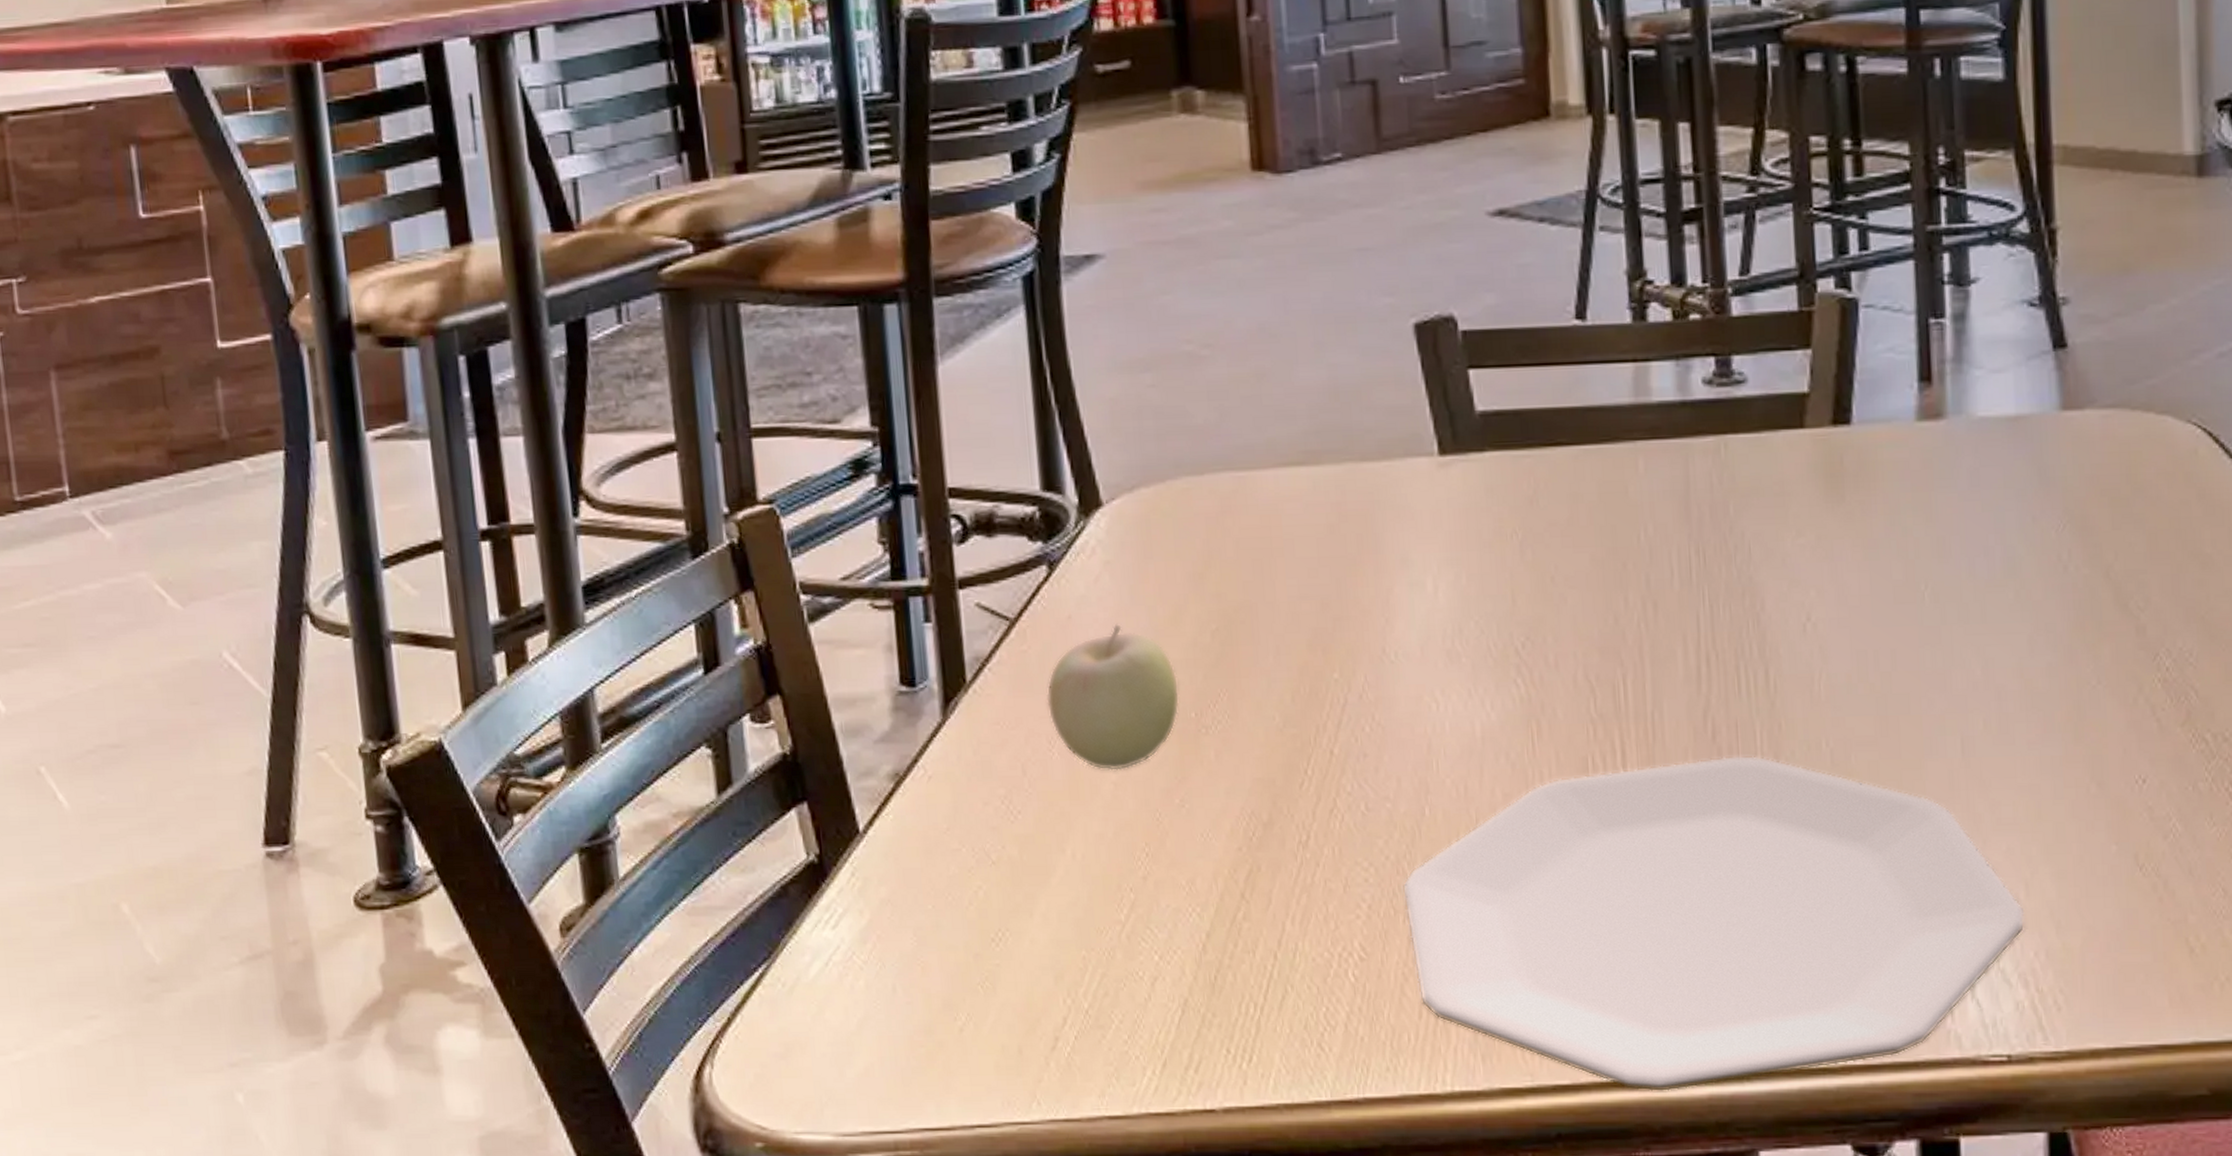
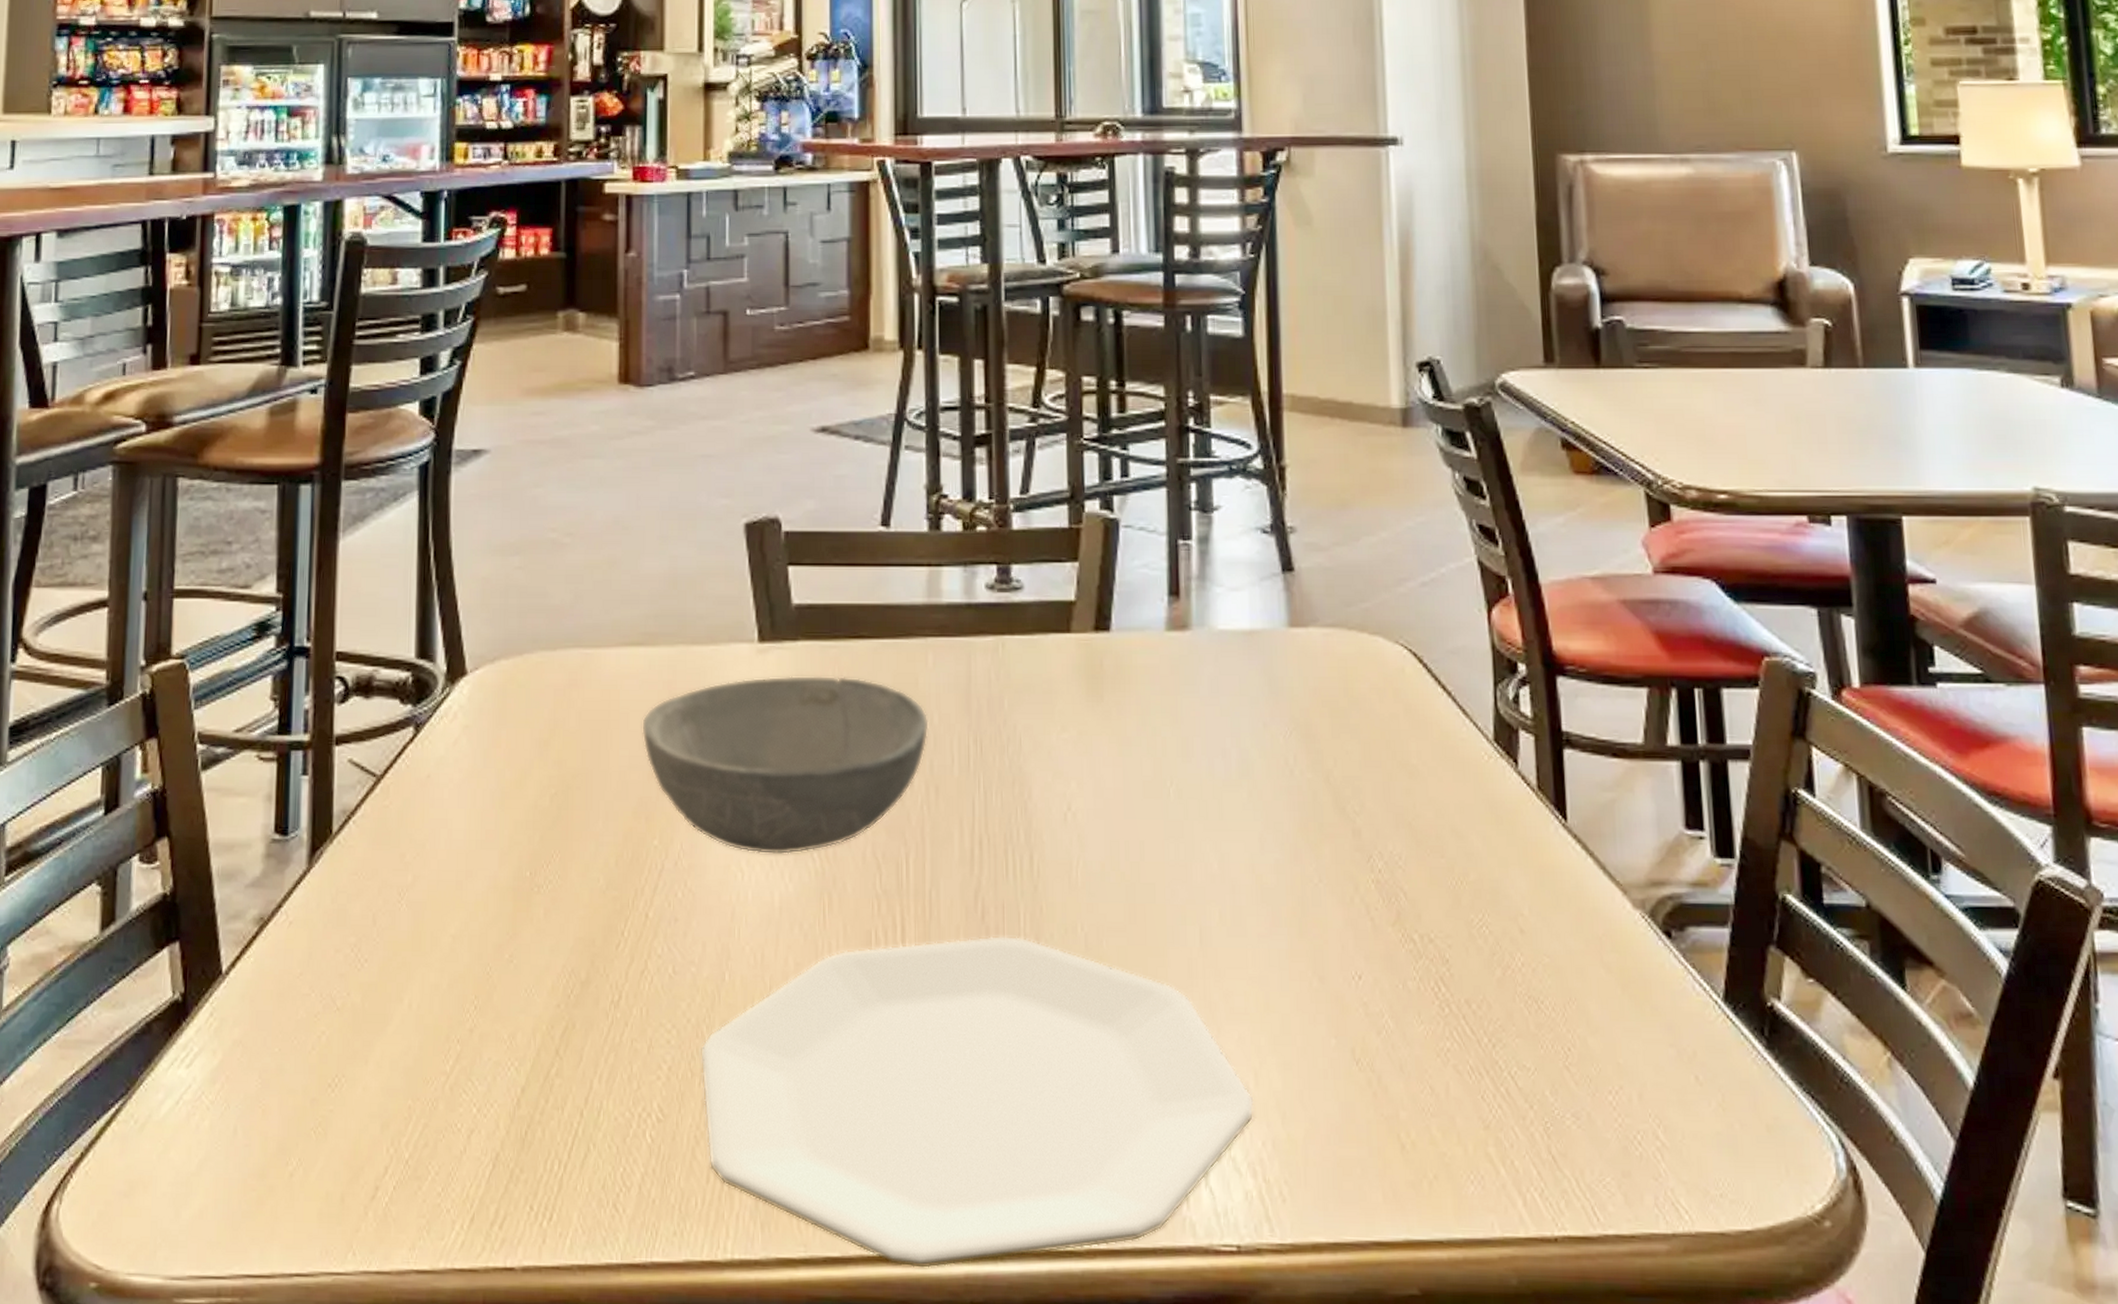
fruit: present [1046,624,1180,771] -> none [401,785,518,924]
bowl: none [1309,488,1643,683] -> present [641,675,929,855]

